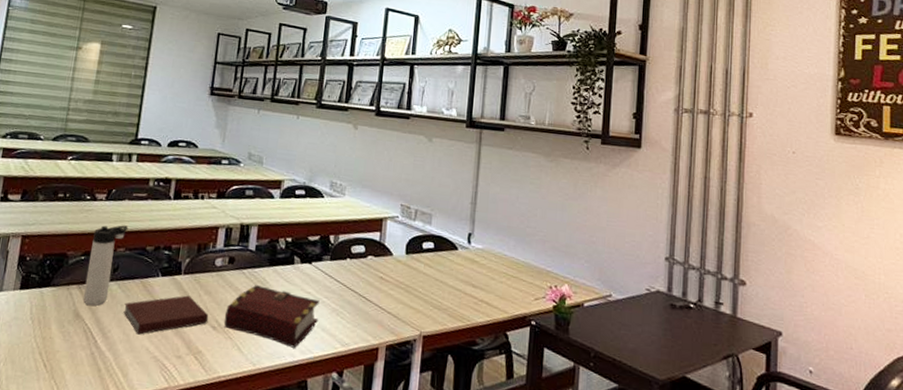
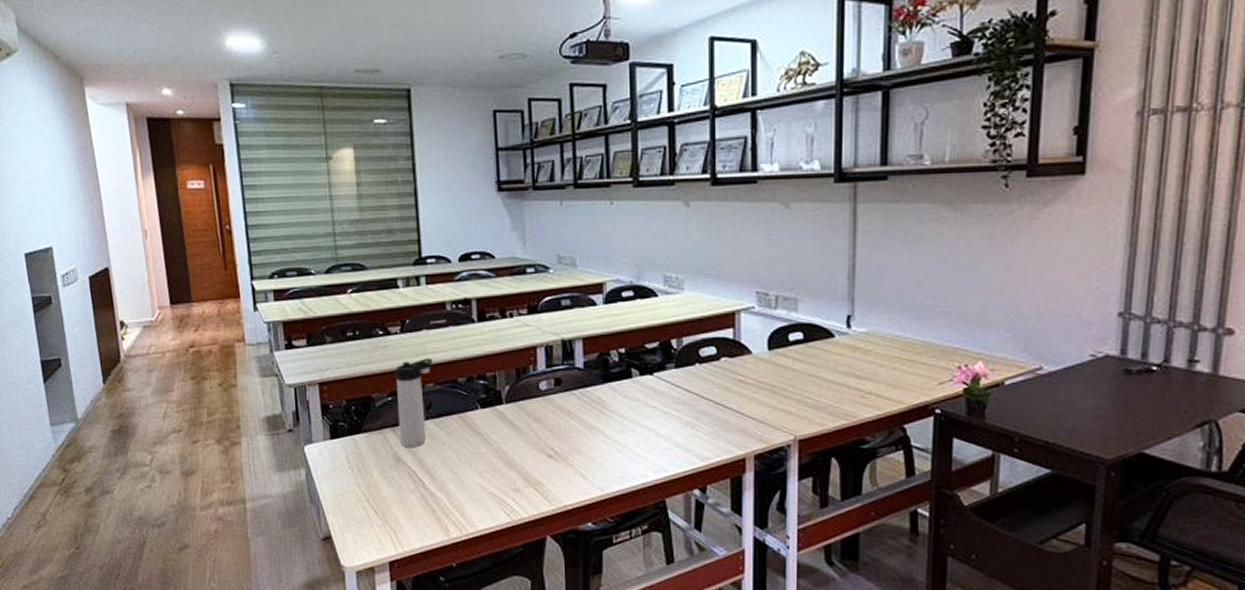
notebook: present [123,295,209,335] -> none [446,425,543,472]
book: present [223,285,320,348] -> none [560,406,670,468]

